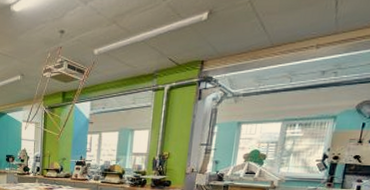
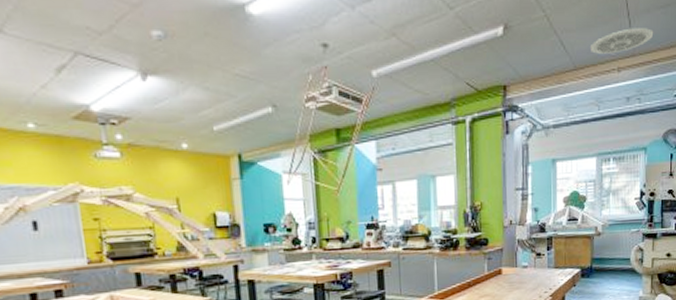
ceiling vent: none [290,8,363,33] -> present [590,28,654,54]

